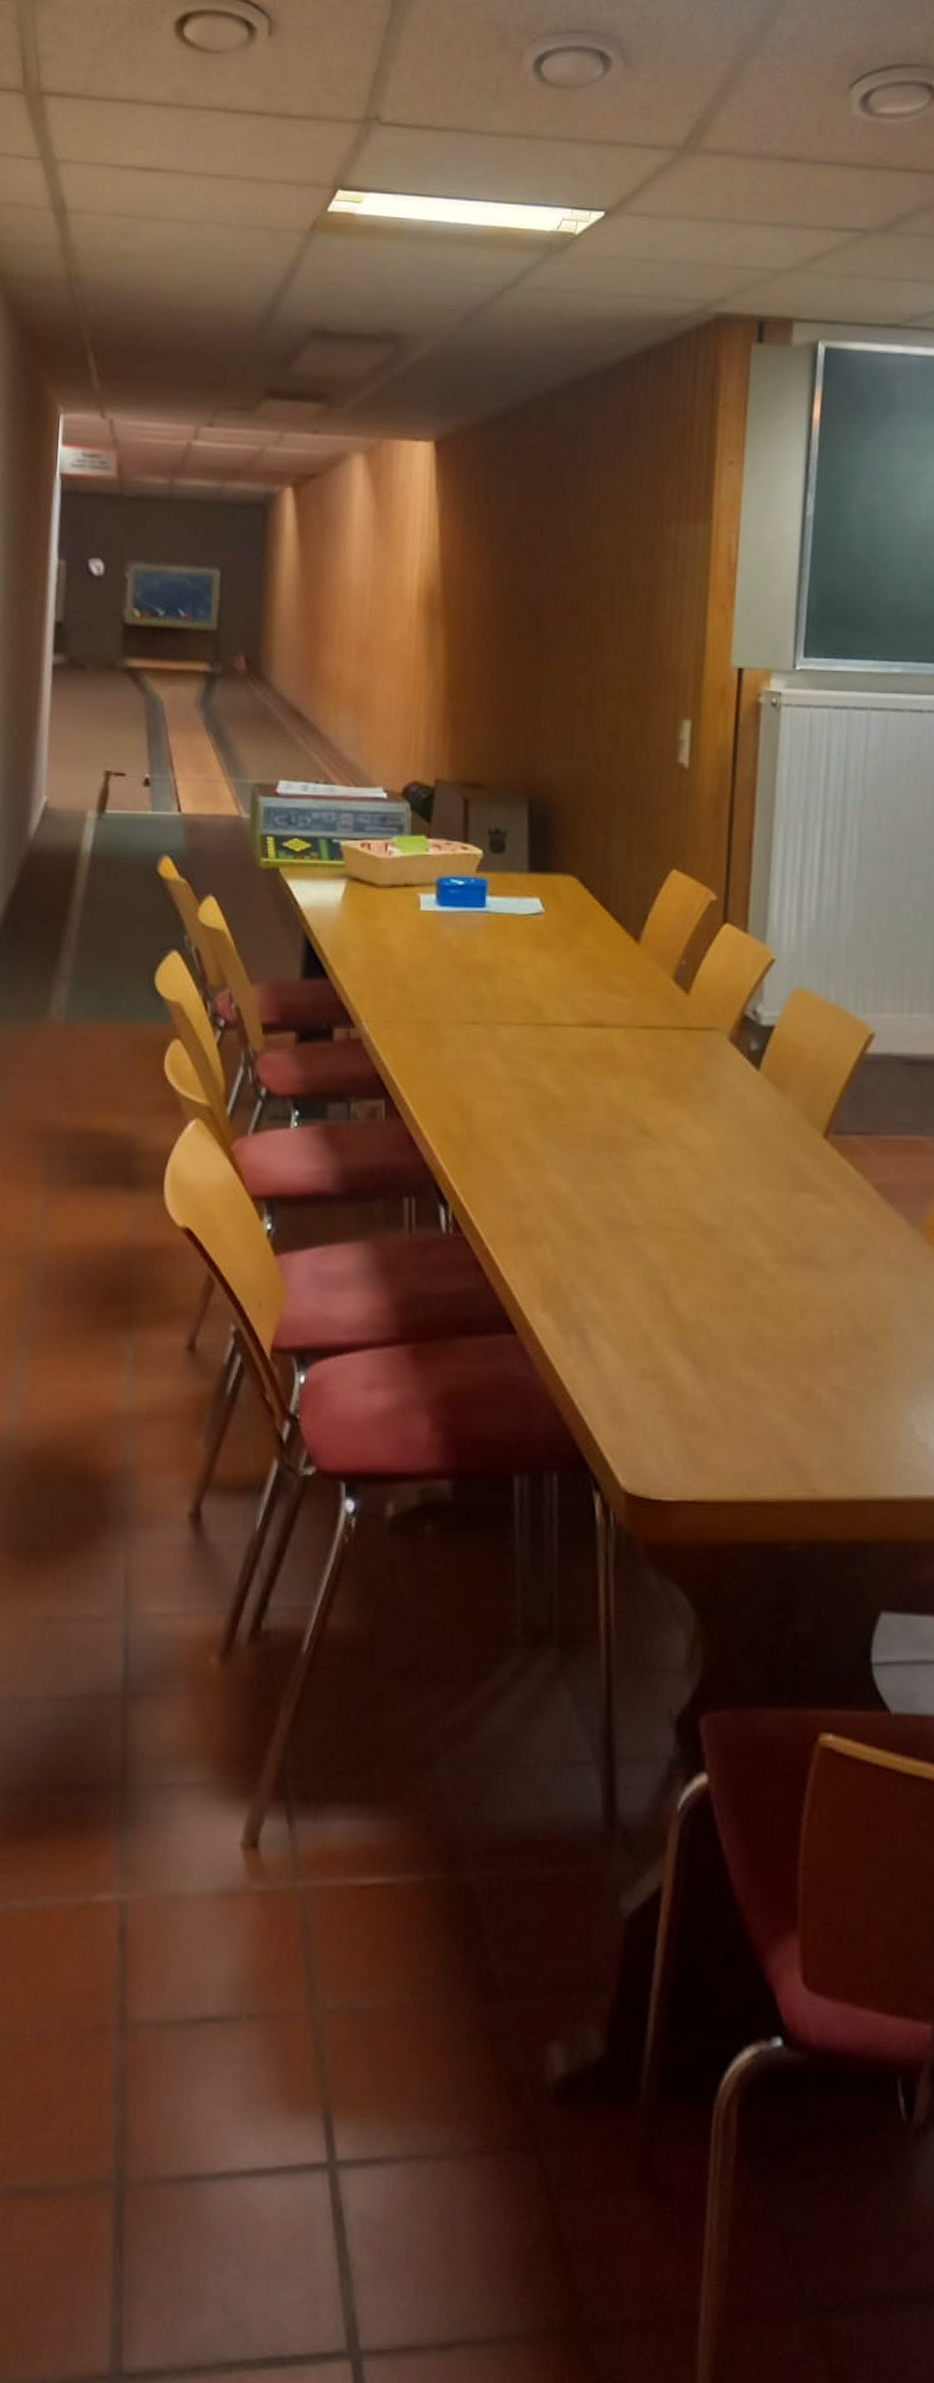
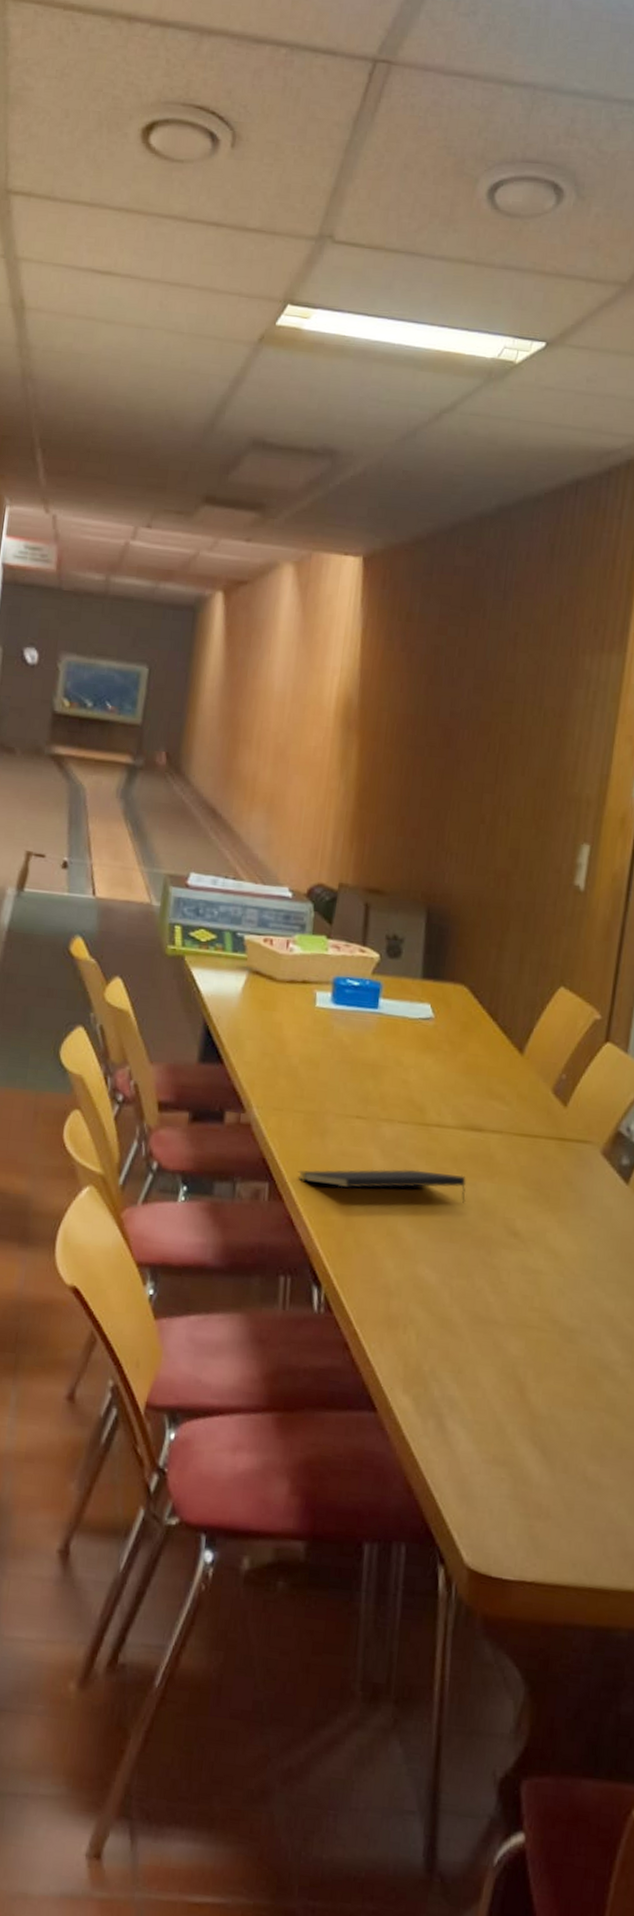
notepad: none [414,1073,592,1106] -> present [298,1168,466,1205]

